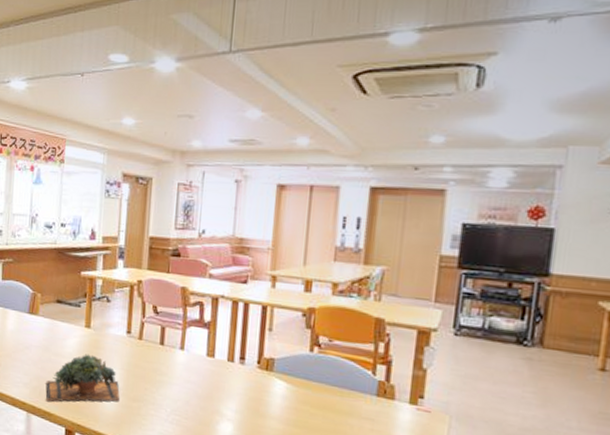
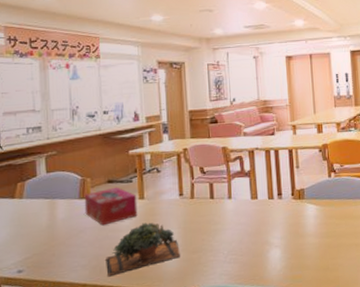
tissue box: none [32,308,83,347] -> present [84,187,138,226]

